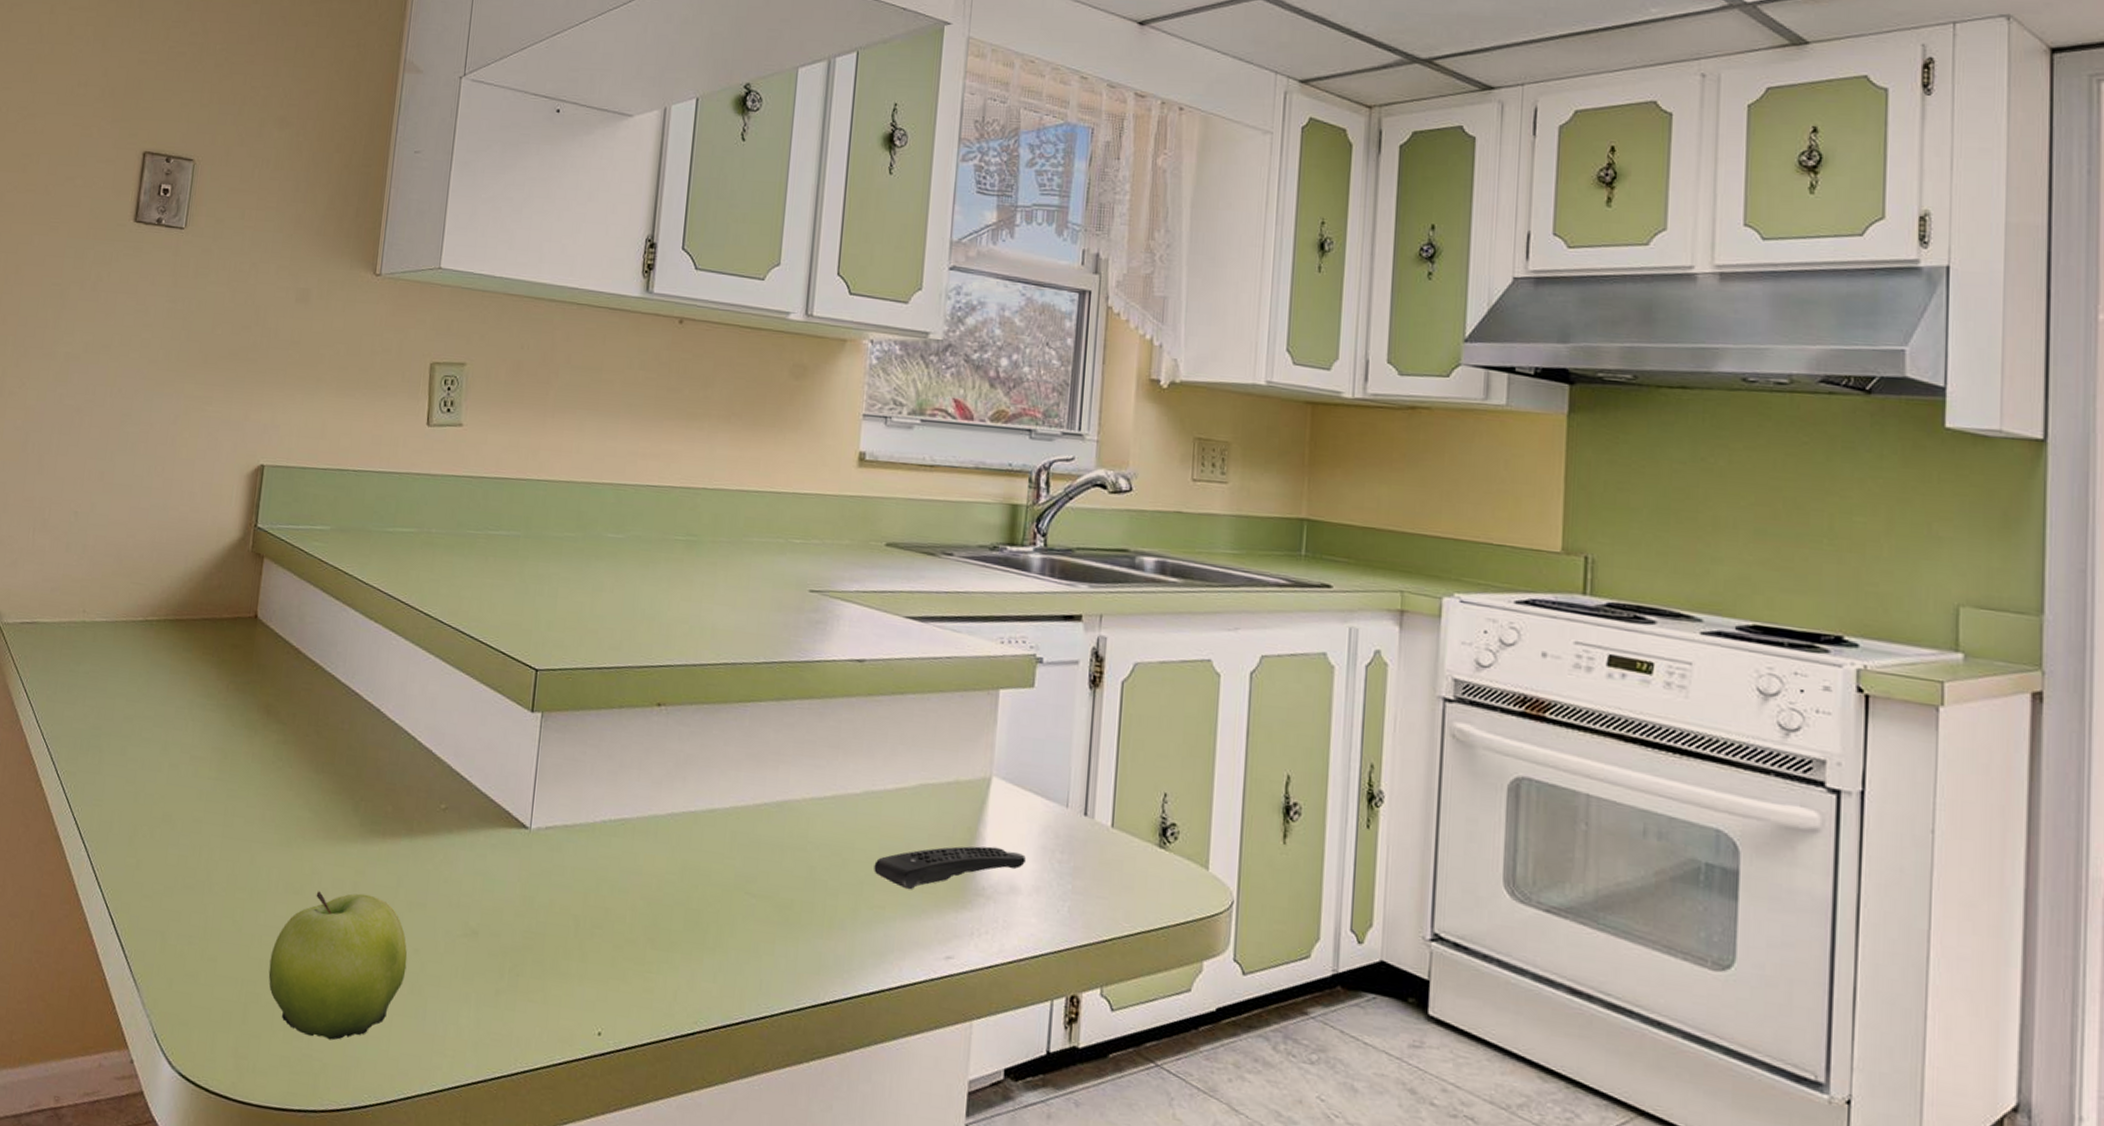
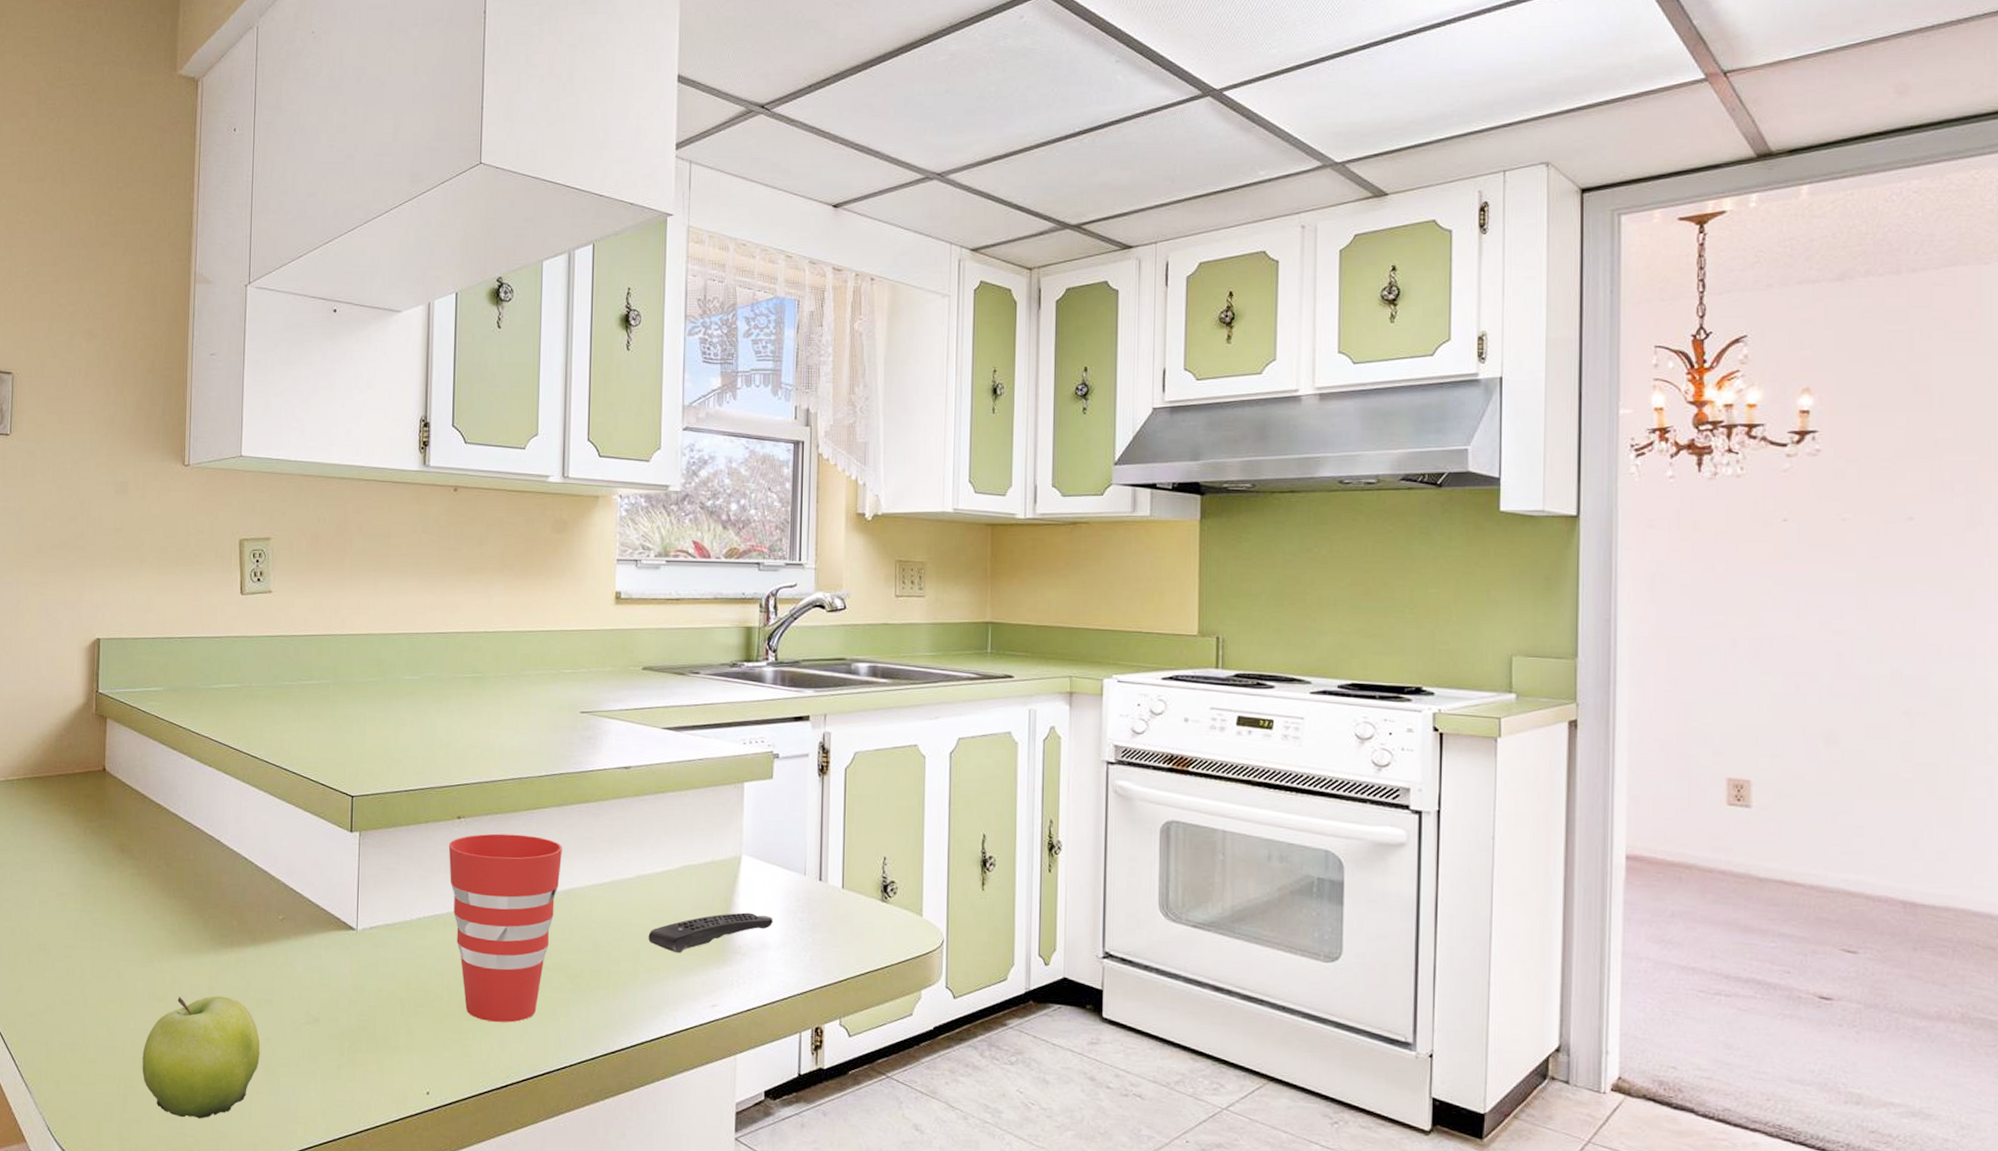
cup: none [643,726,778,957] -> present [448,833,562,1023]

